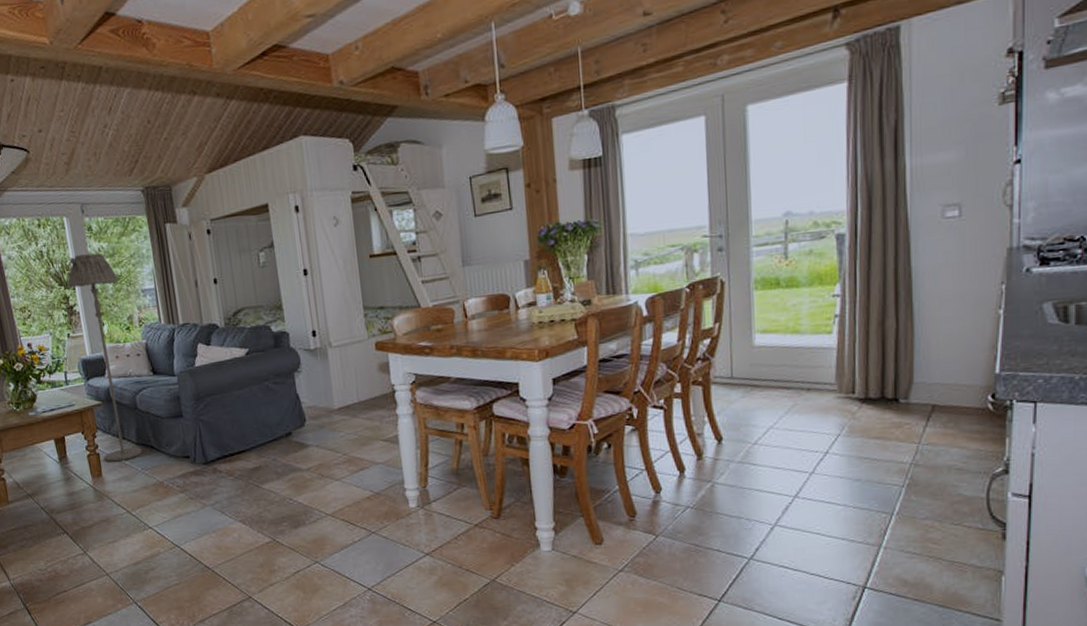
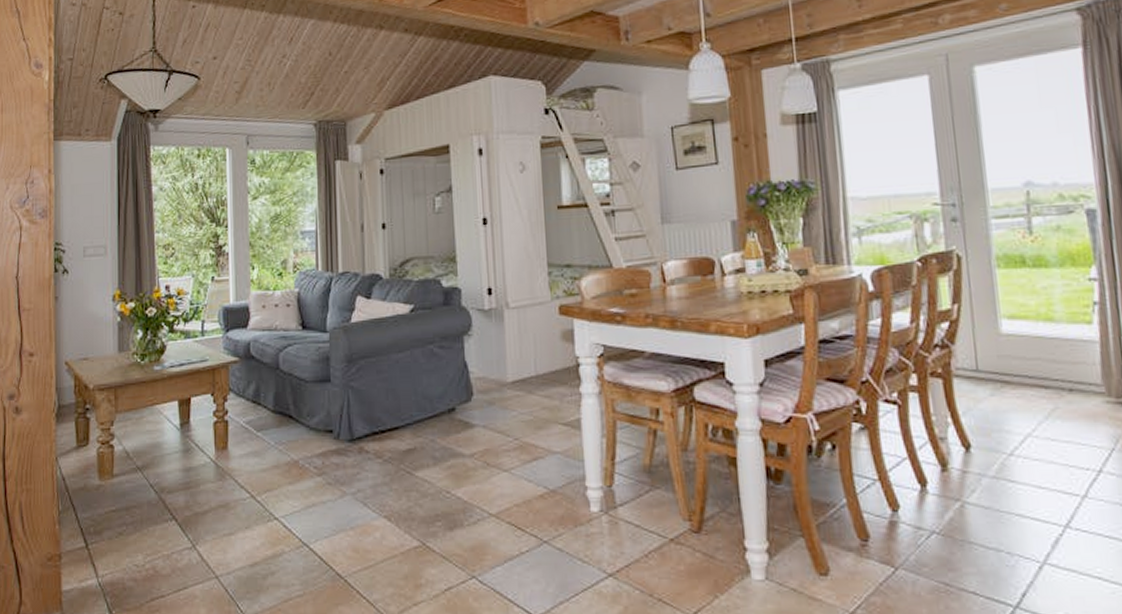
floor lamp: present [67,252,143,462] -> none [220,188,279,432]

